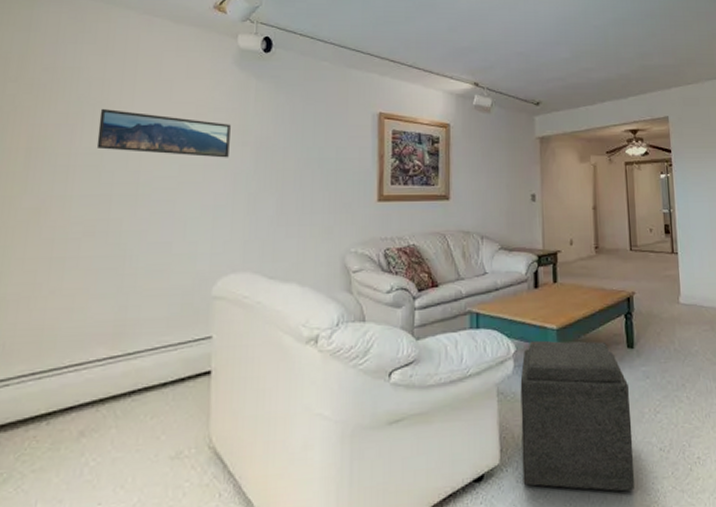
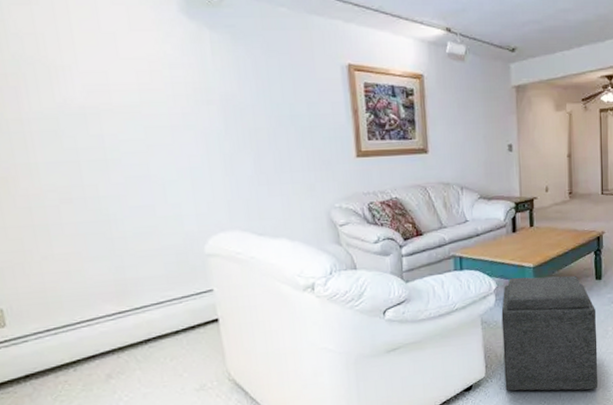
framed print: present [96,109,231,158] -> none [41,68,195,118]

